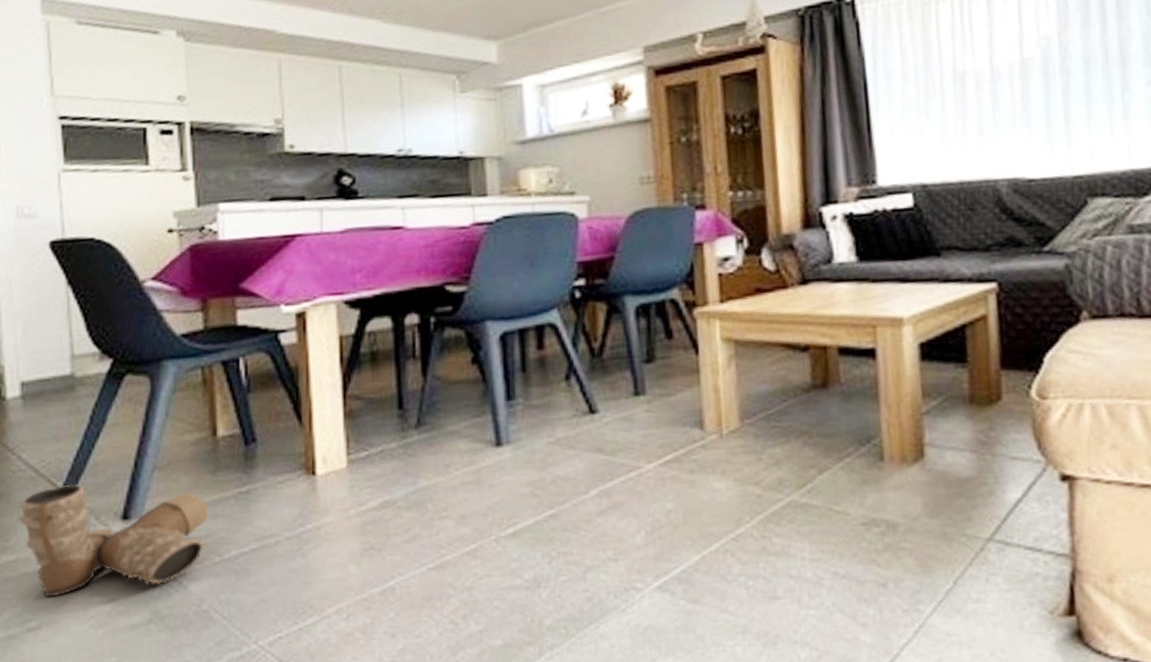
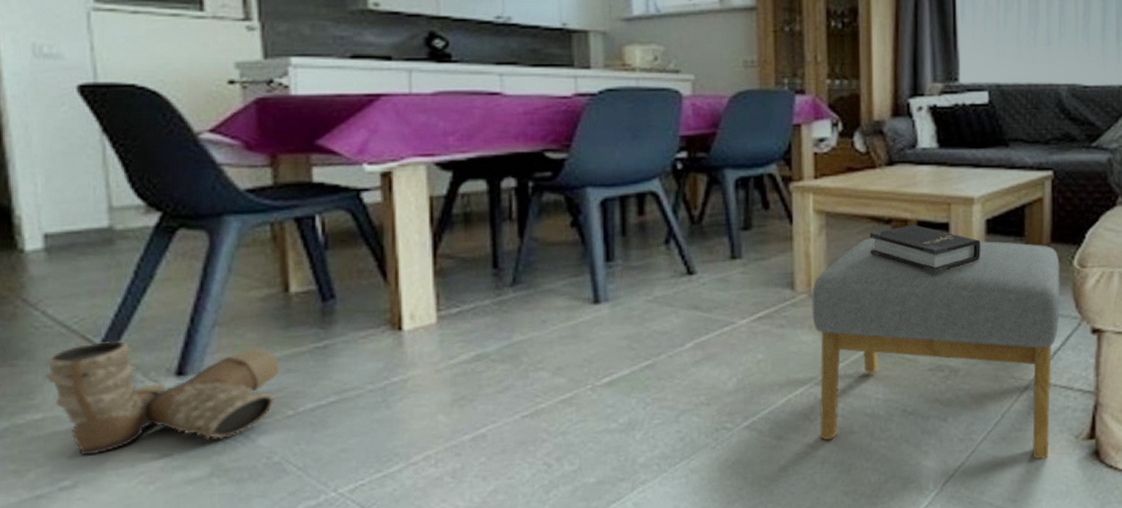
footstool: none [723,369,1019,639] -> present [812,238,1060,459]
hardback book: none [784,351,916,410] -> present [869,224,982,275]

